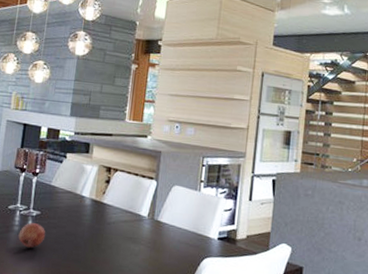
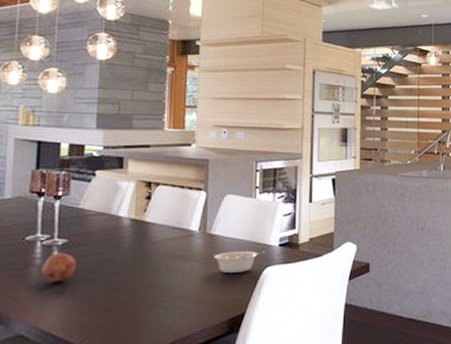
legume: none [159,239,204,260] -> present [214,251,264,273]

